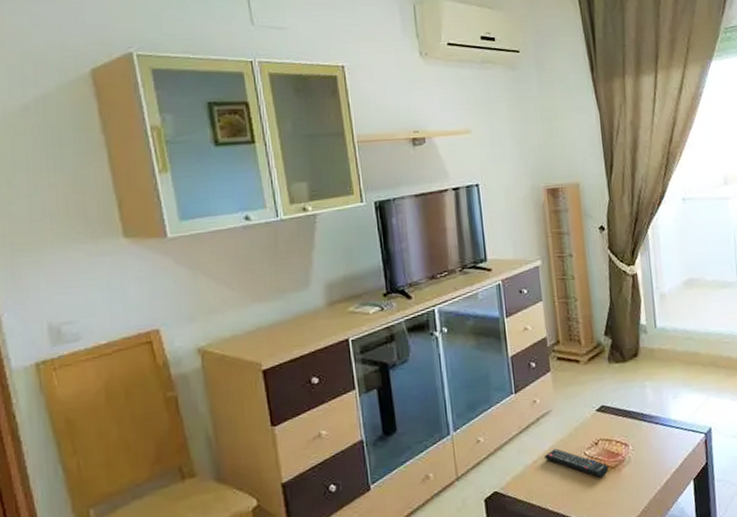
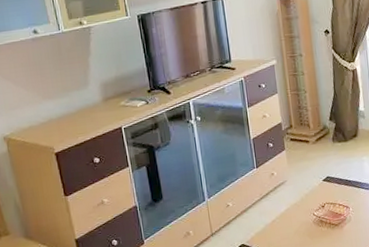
remote control: present [545,448,609,477] -> none [281,210,333,233]

